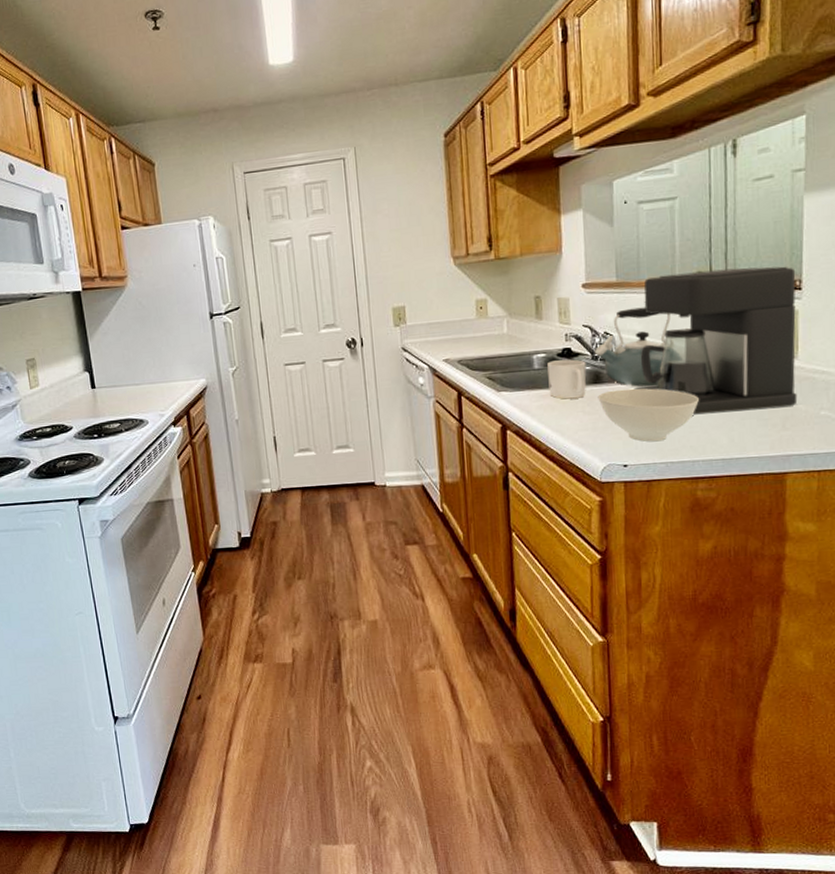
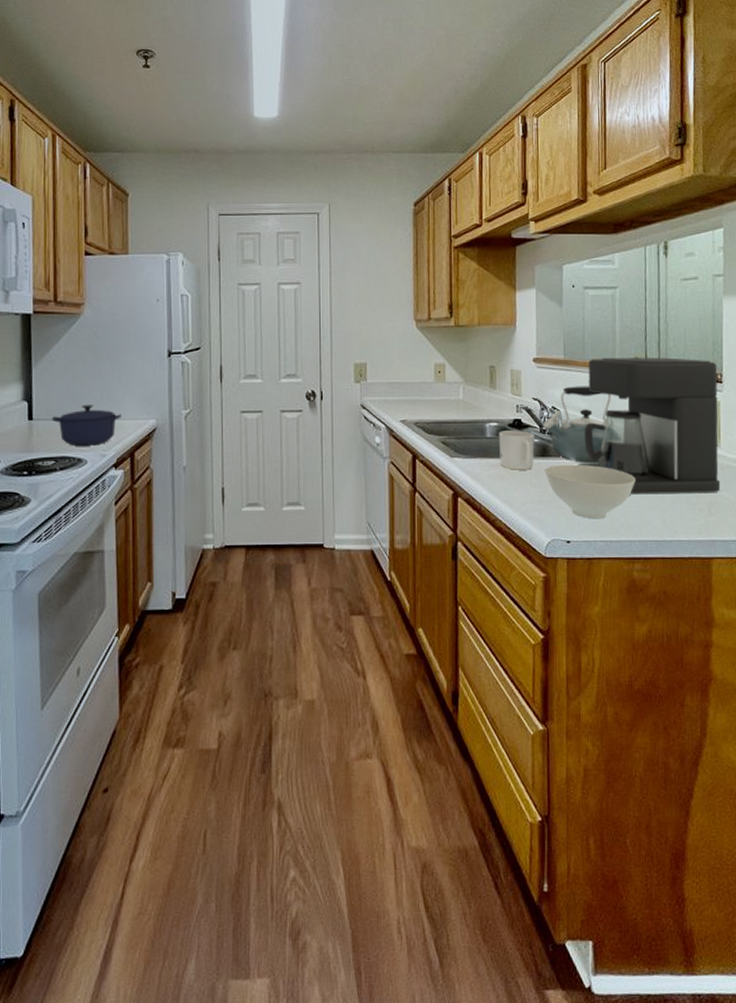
cooking pot: none [112,370,175,409] -> present [52,405,123,446]

